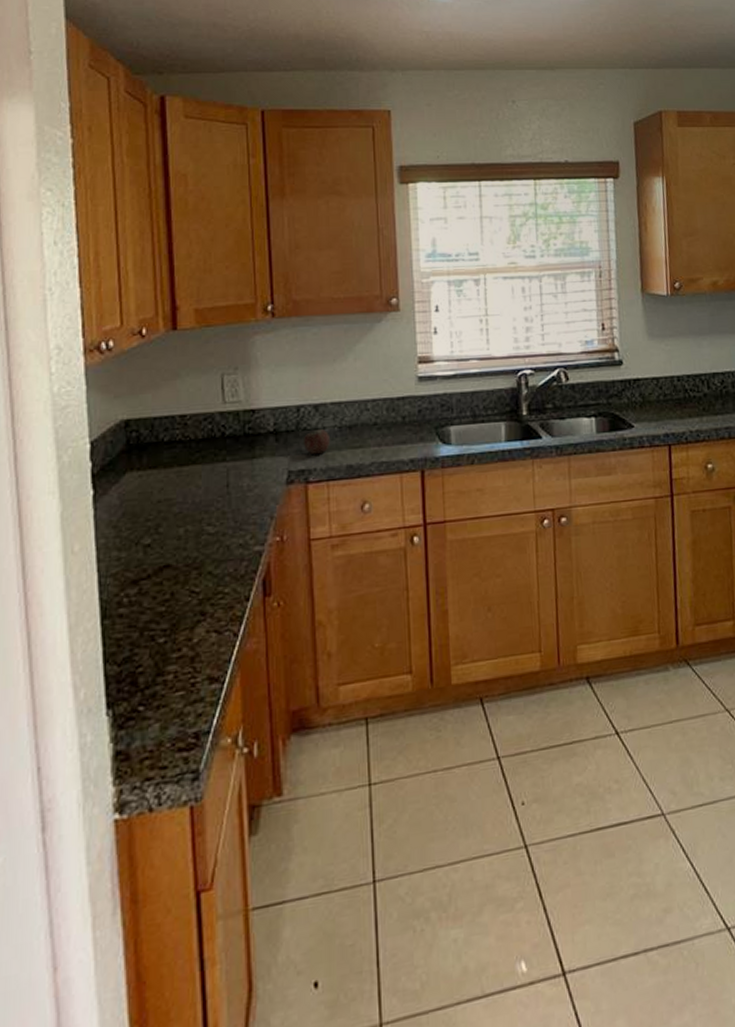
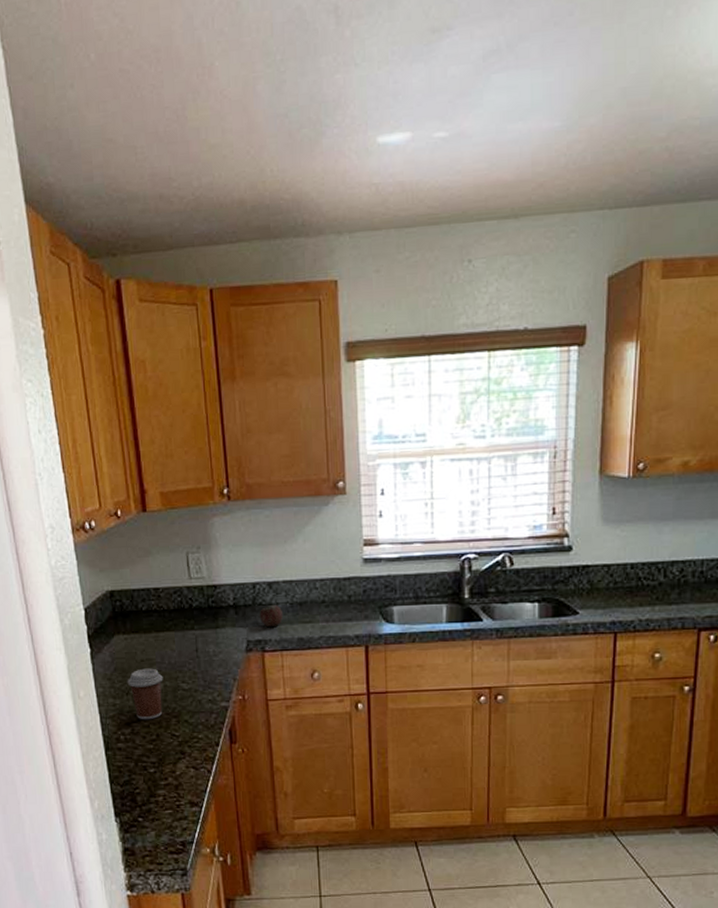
coffee cup: none [137,510,184,576] -> present [127,668,163,720]

